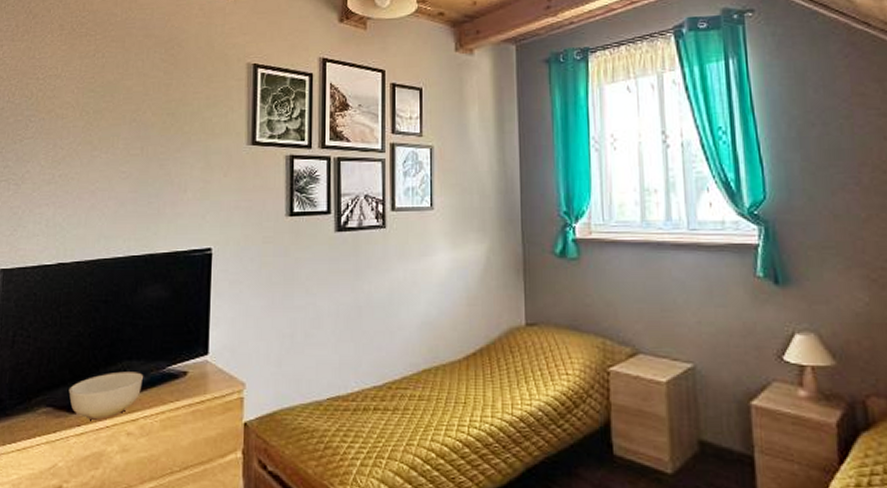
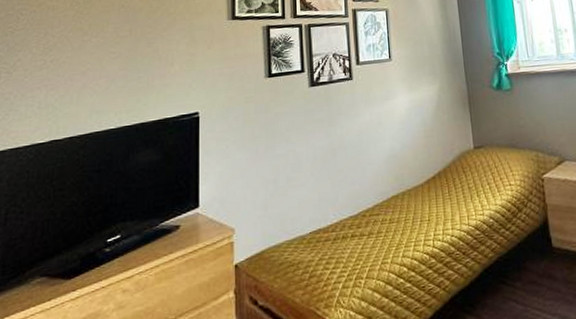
bowl: present [68,371,144,421] -> none [63,232,138,284]

